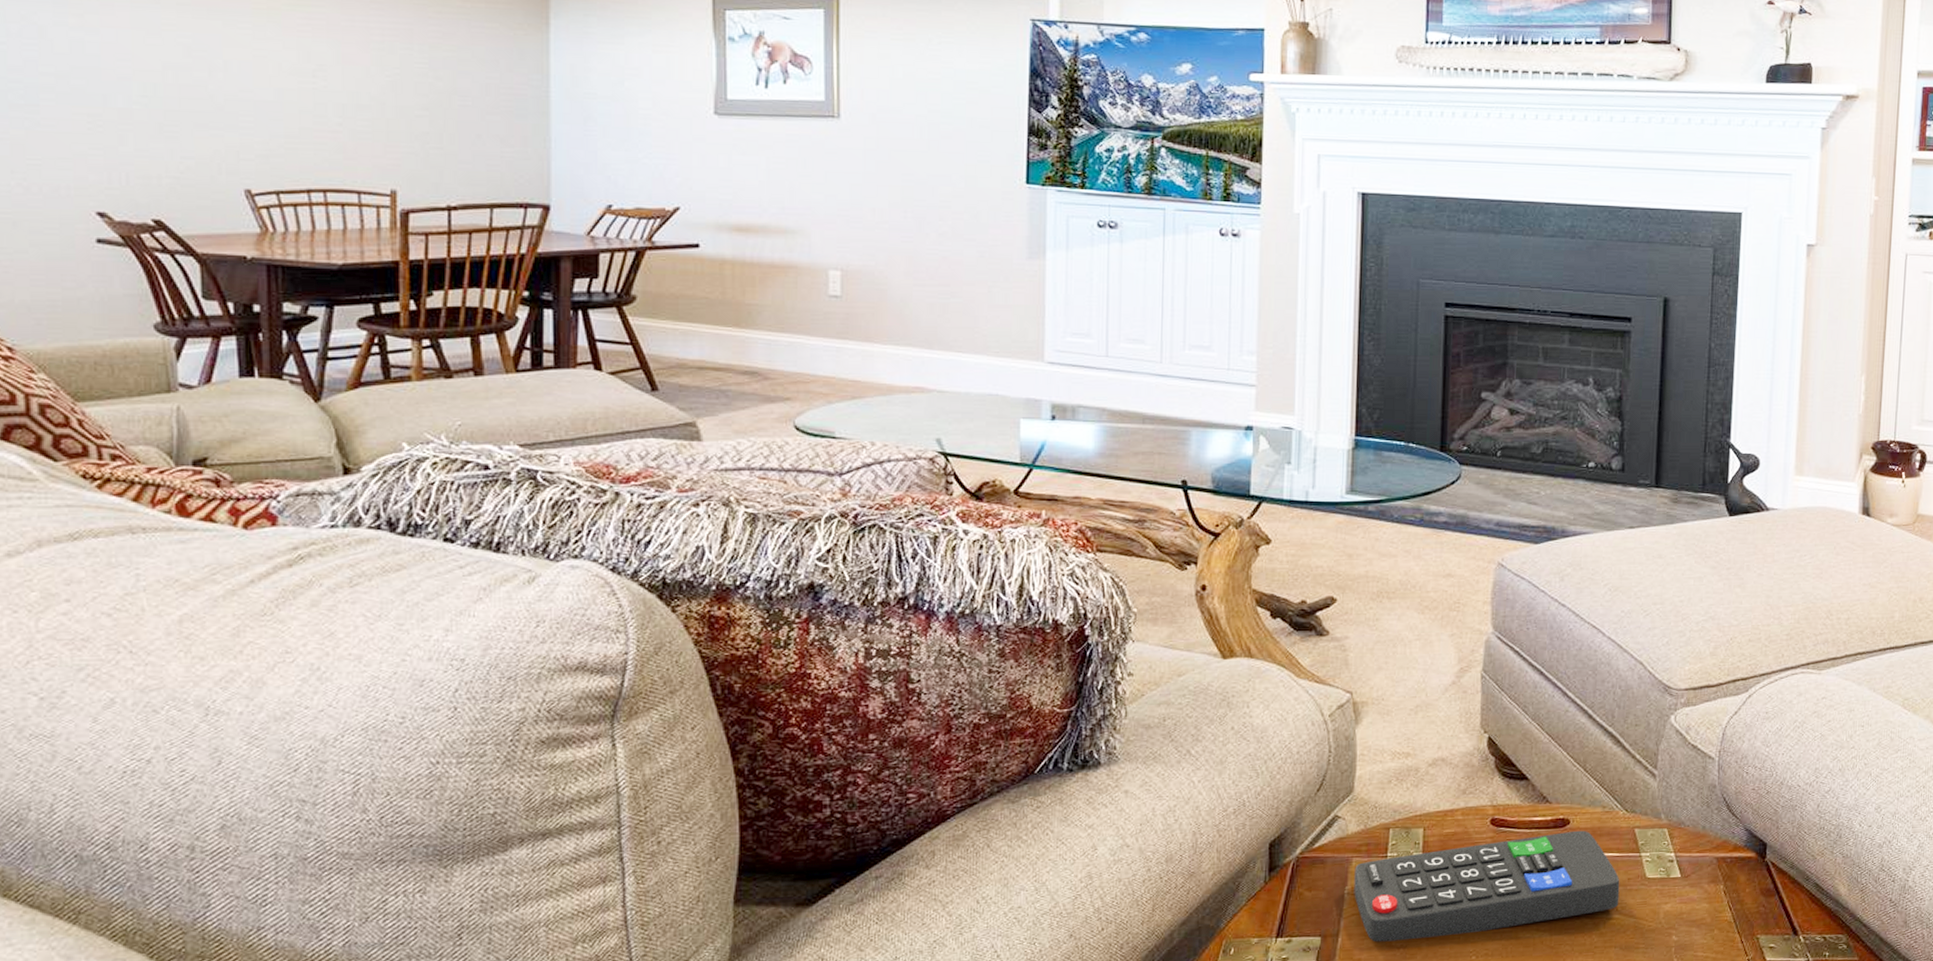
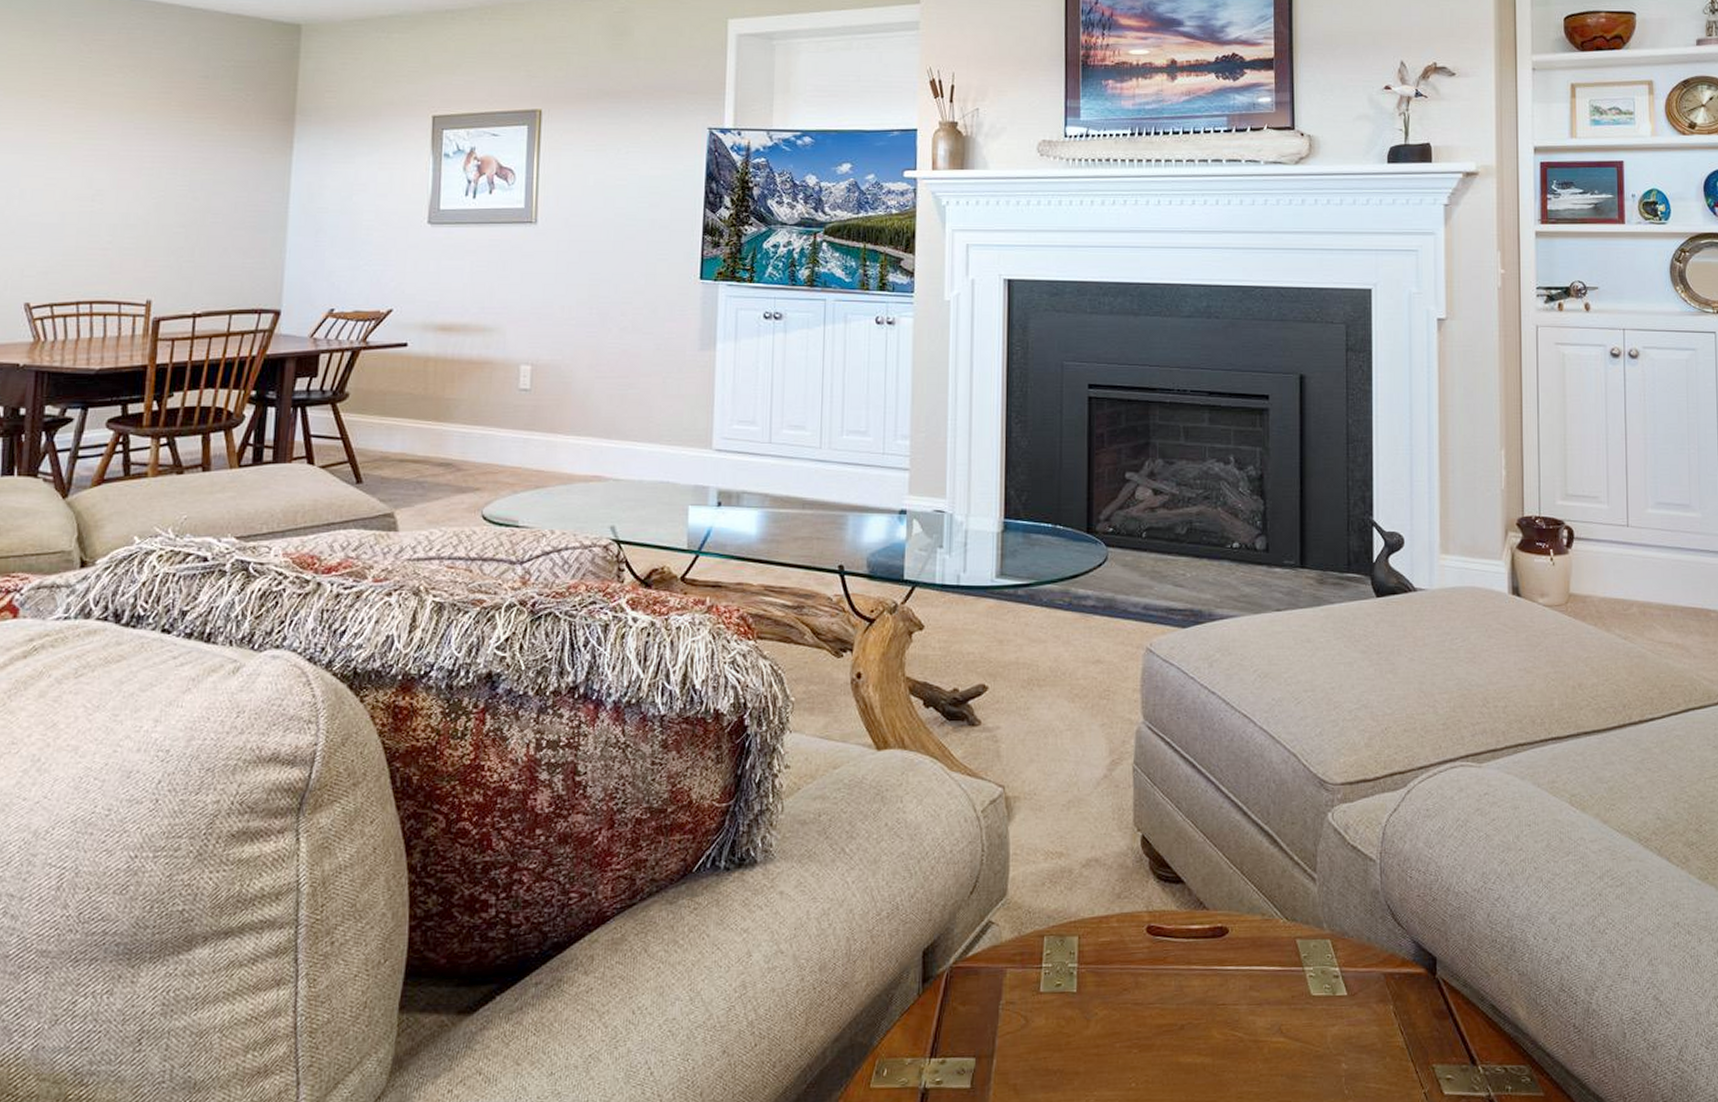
remote control: present [1354,830,1620,942] -> none [1008,940,1284,1065]

